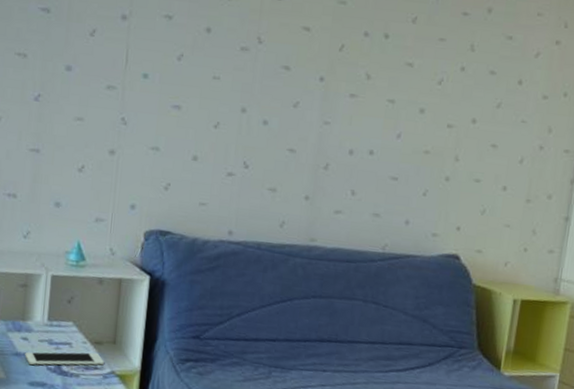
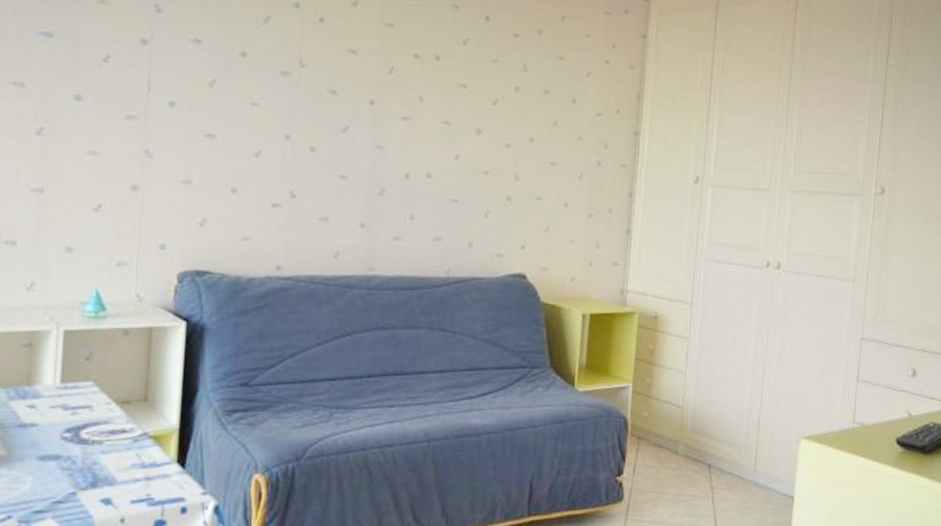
cell phone: present [25,351,104,366] -> none [32,413,134,436]

